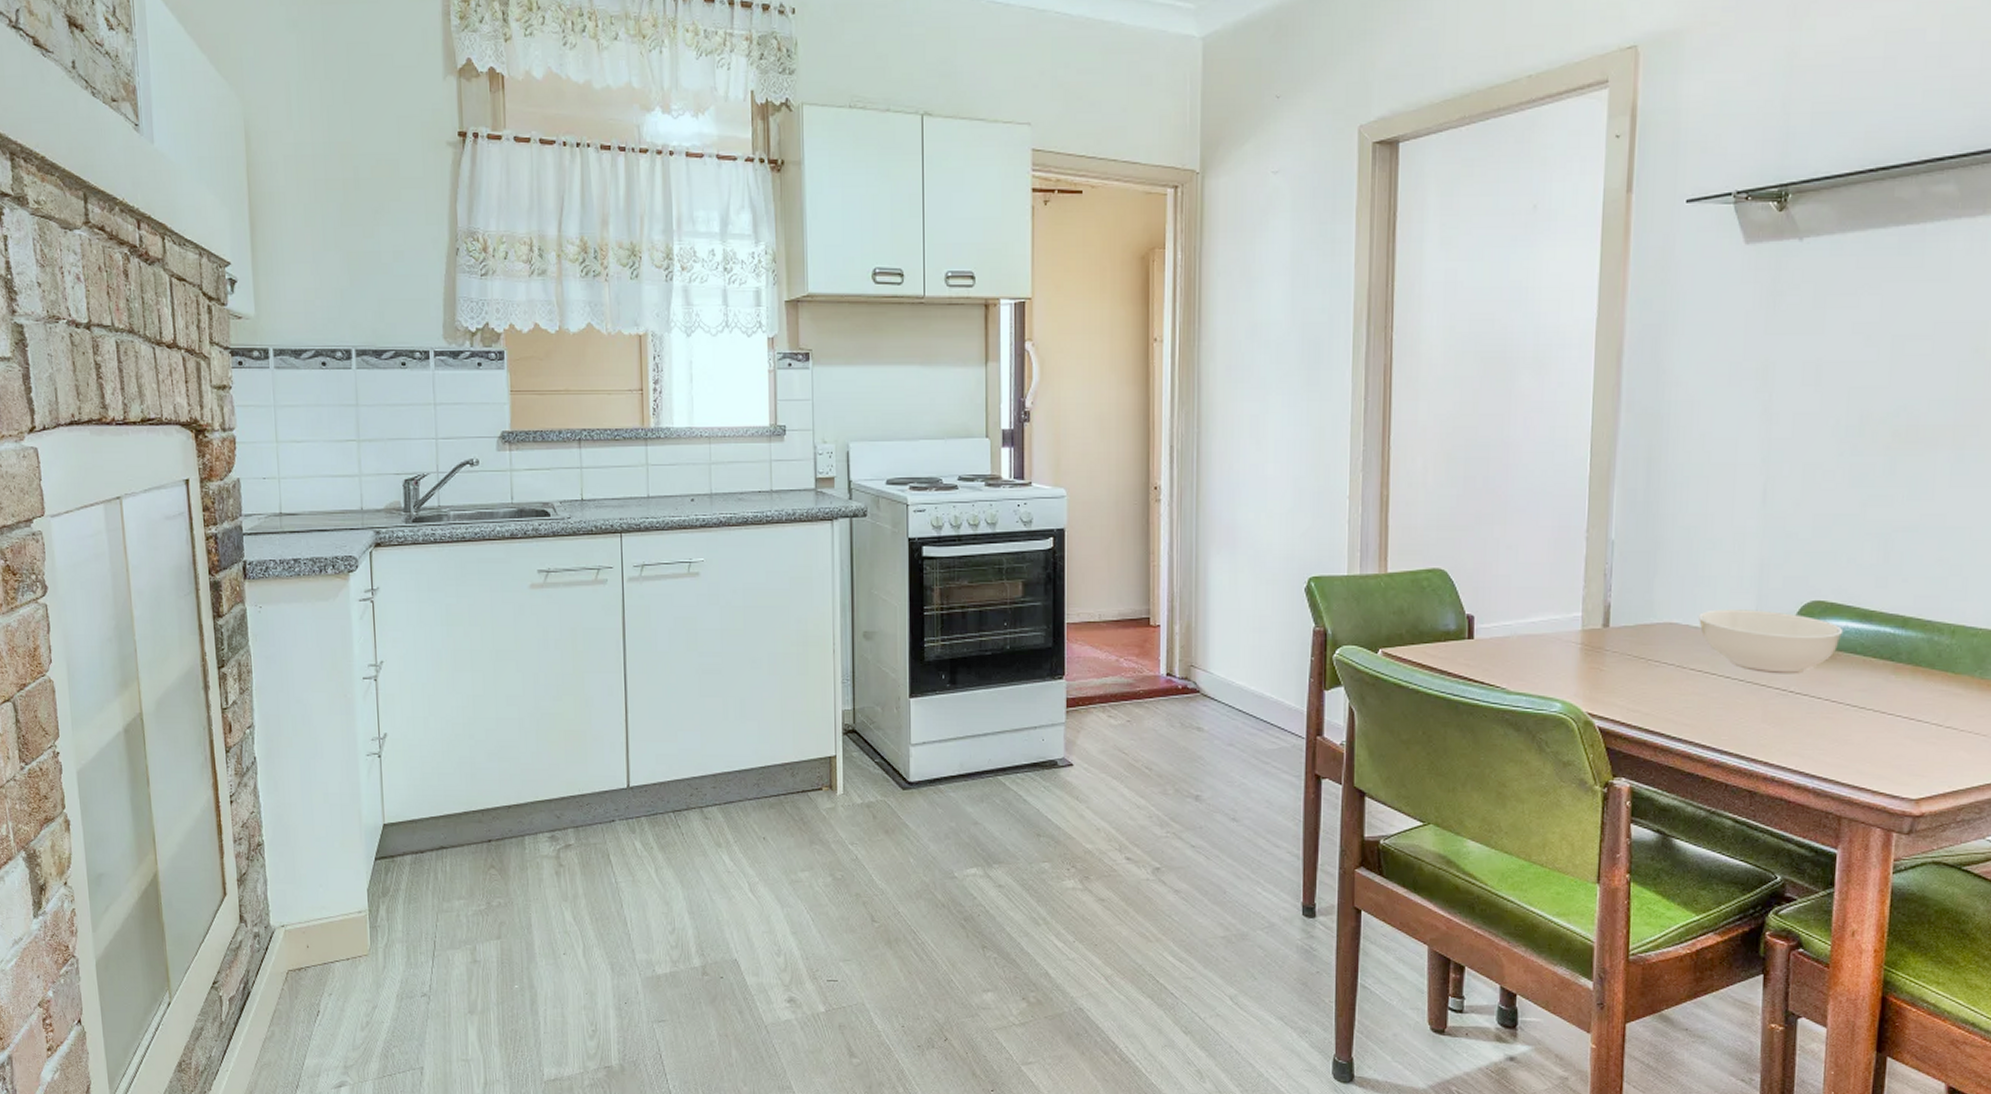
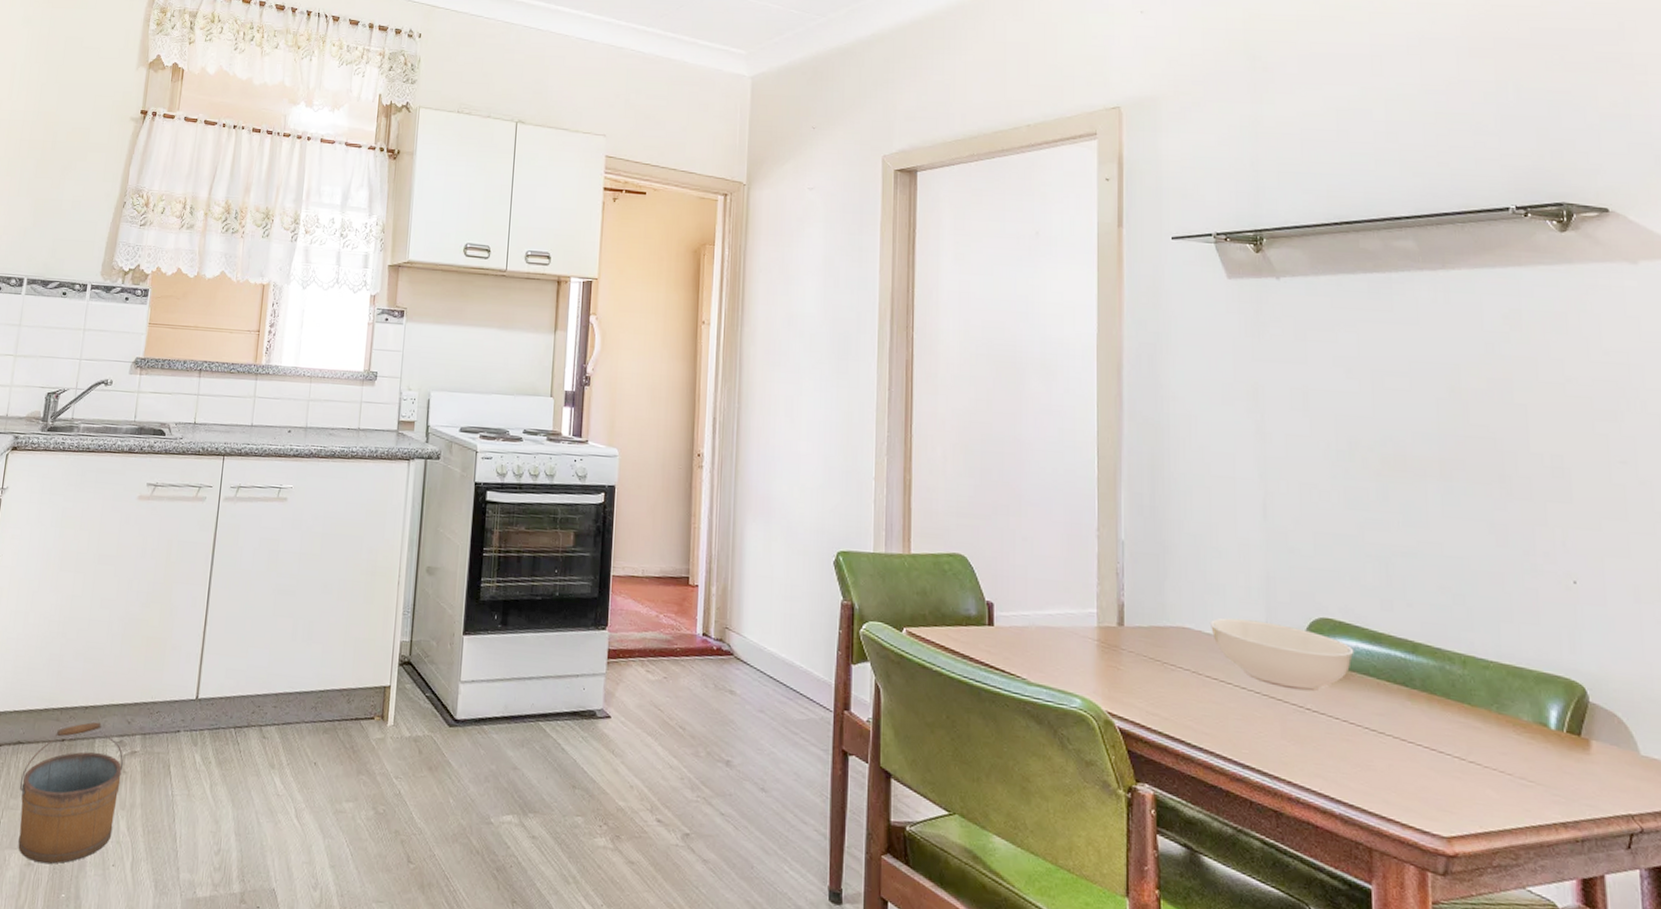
bucket: none [450,820,559,959] -> present [18,722,124,864]

